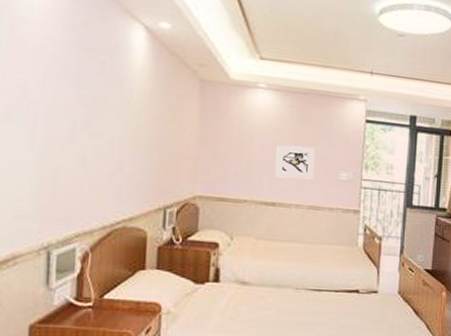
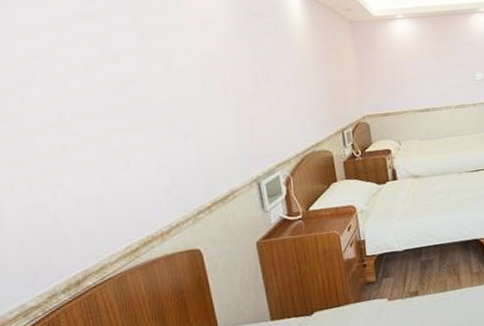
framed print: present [275,145,316,179] -> none [421,58,456,88]

